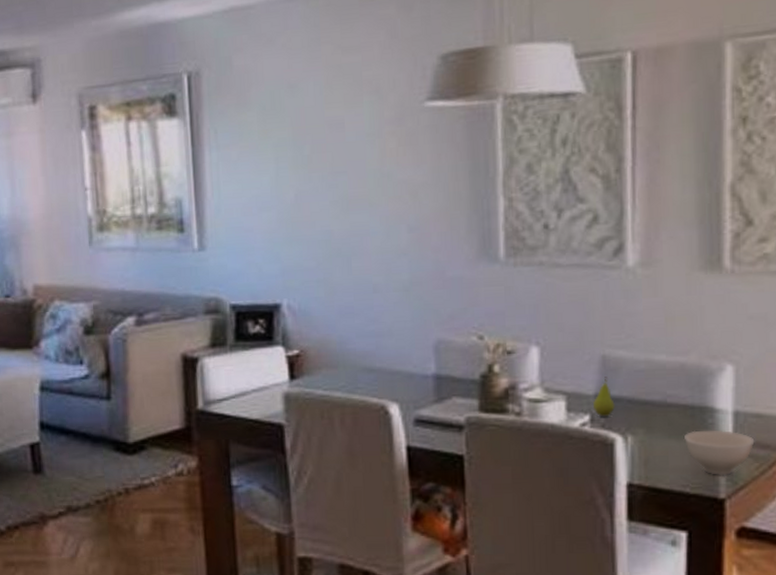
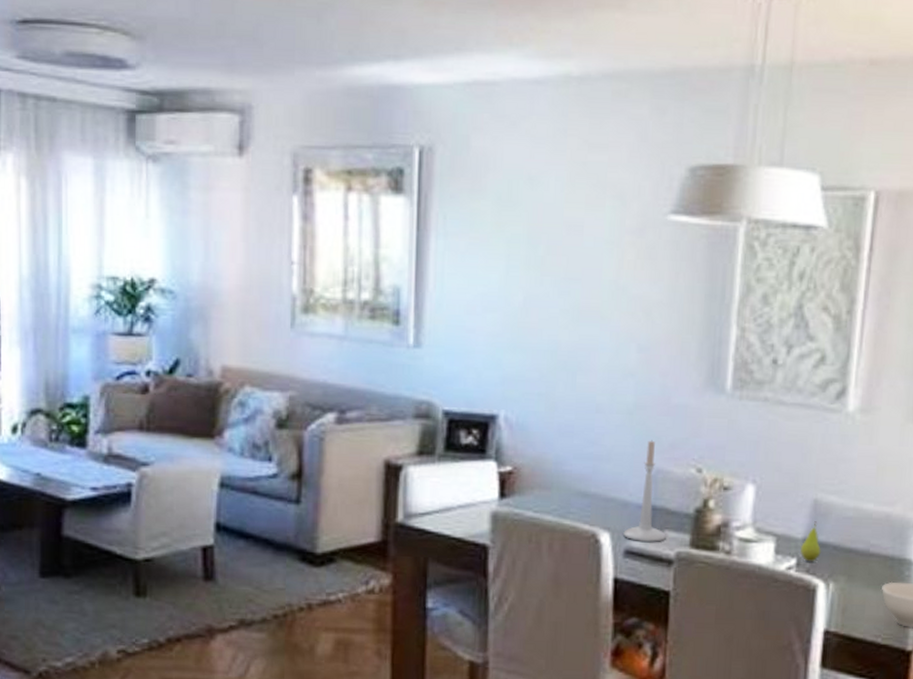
candlestick: none [412,313,454,410] -> present [623,440,666,542]

